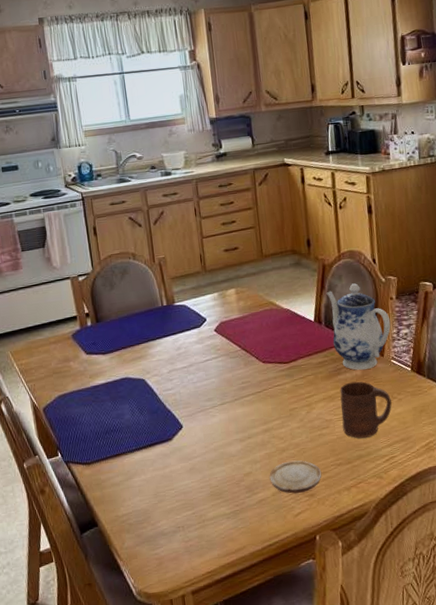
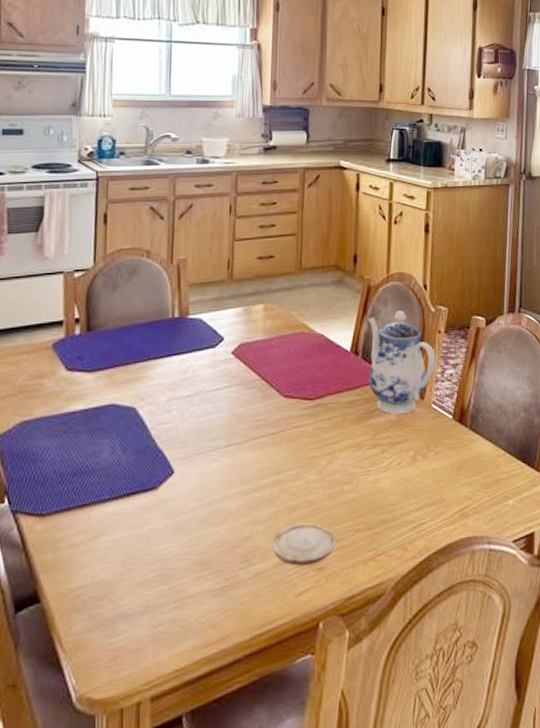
cup: present [340,381,392,439] -> none [368,427,427,499]

